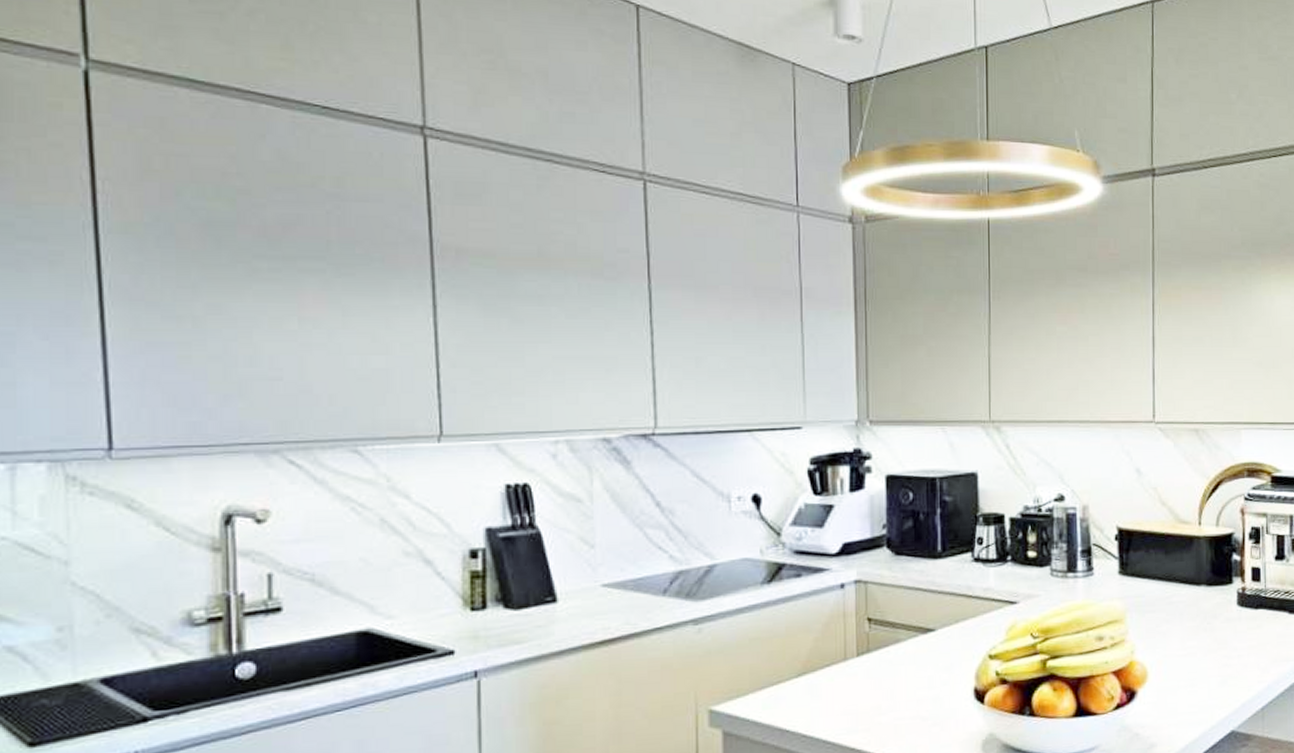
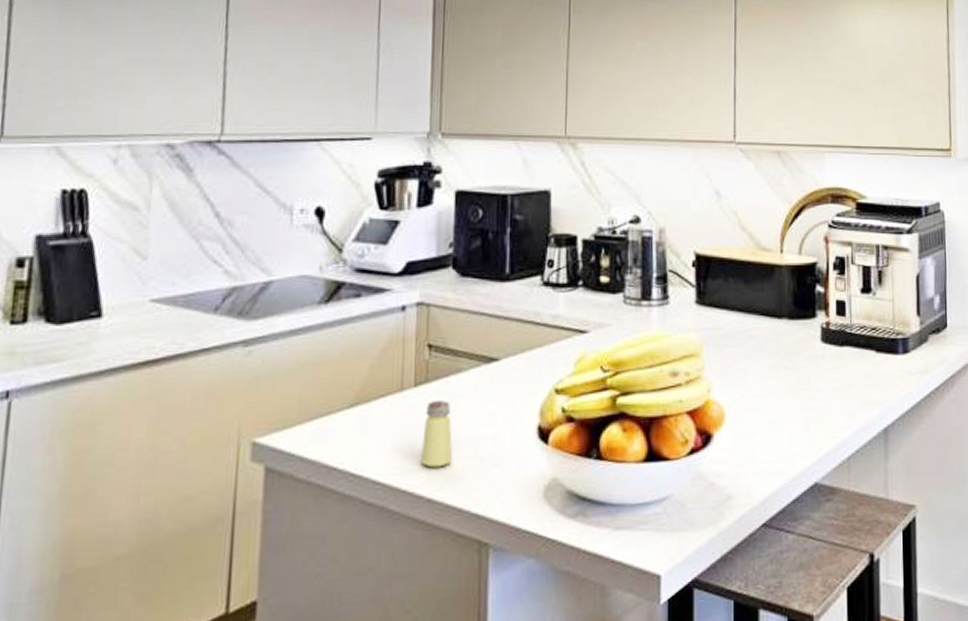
saltshaker: none [867,667,895,728] -> present [421,399,452,468]

